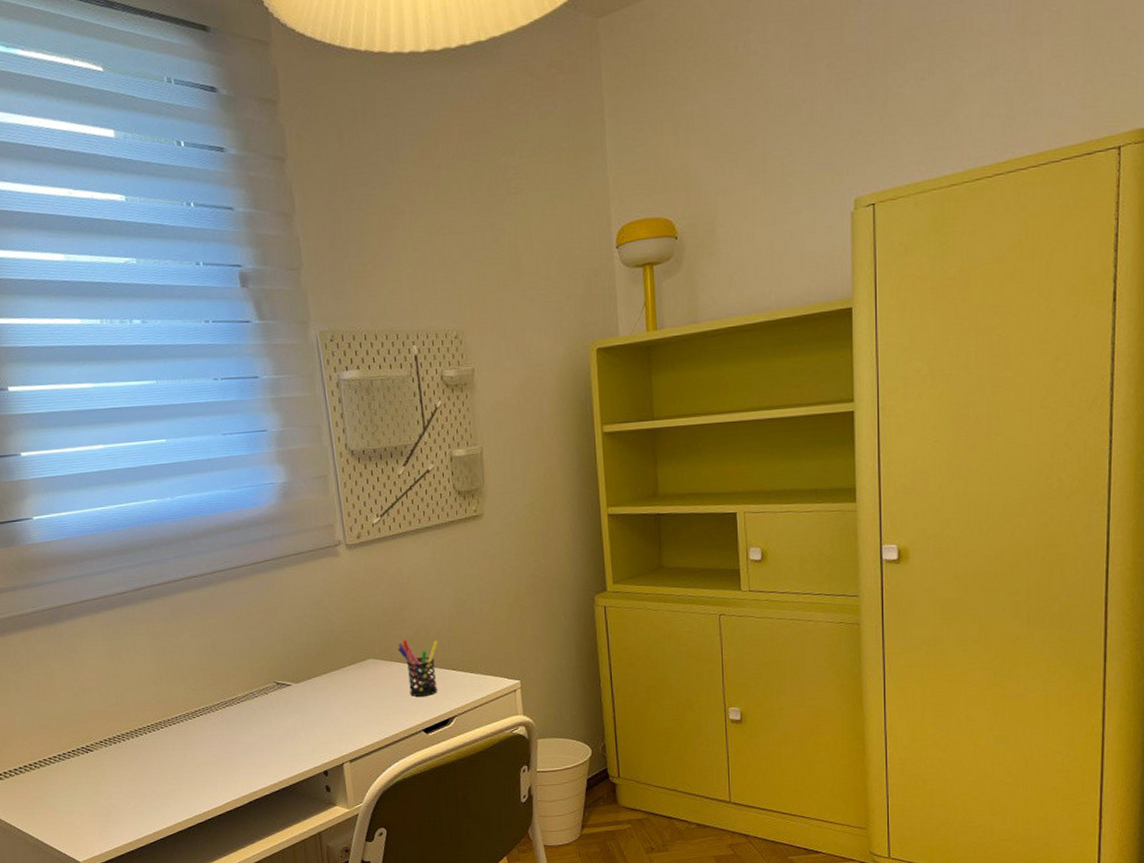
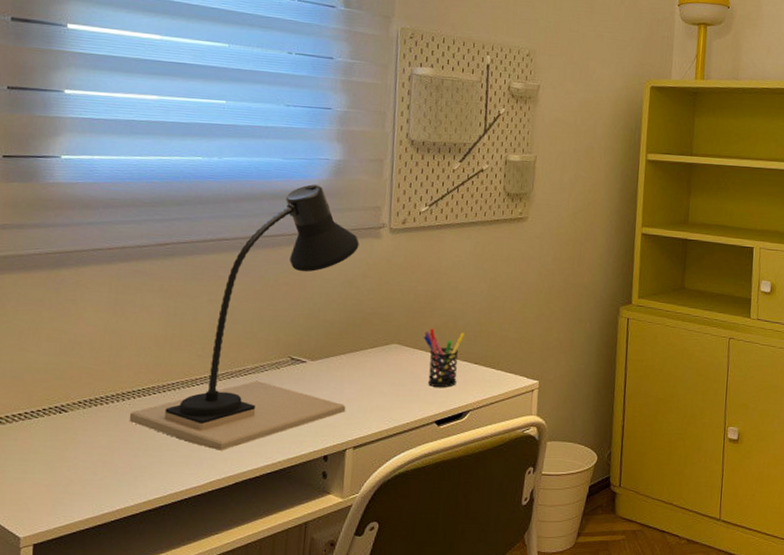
desk lamp: none [145,511,336,774] -> present [129,184,359,450]

